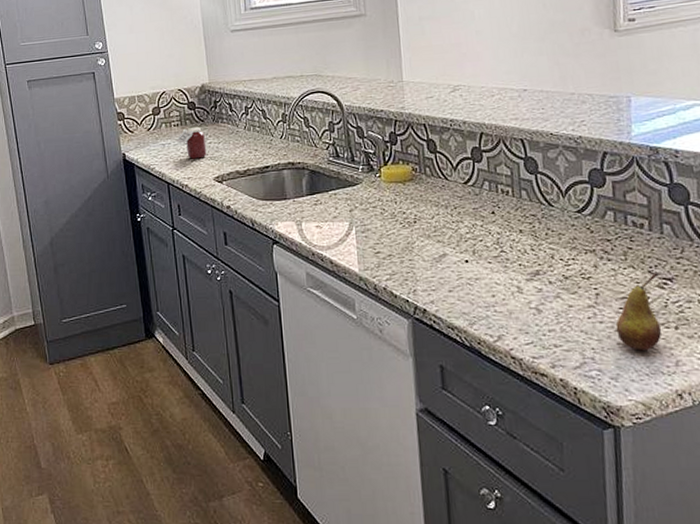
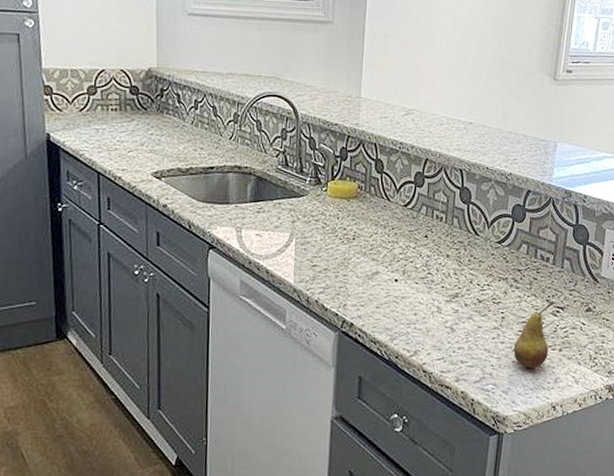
jar: present [175,127,207,159] -> none [111,114,147,150]

